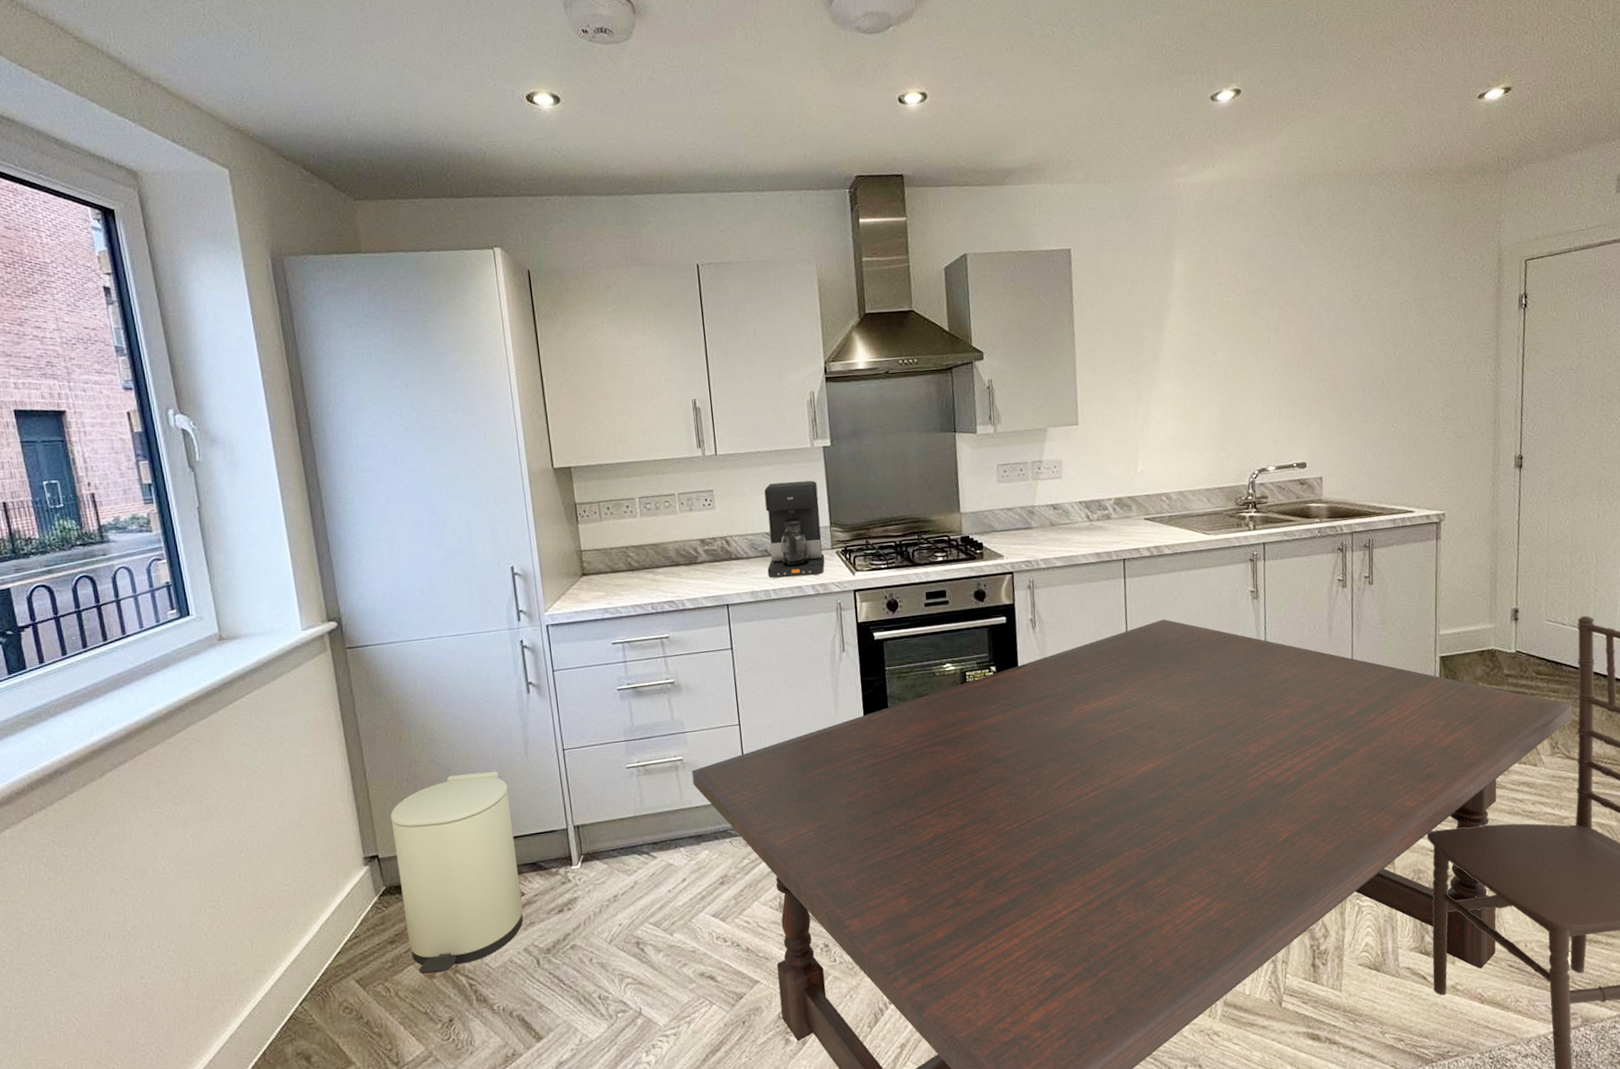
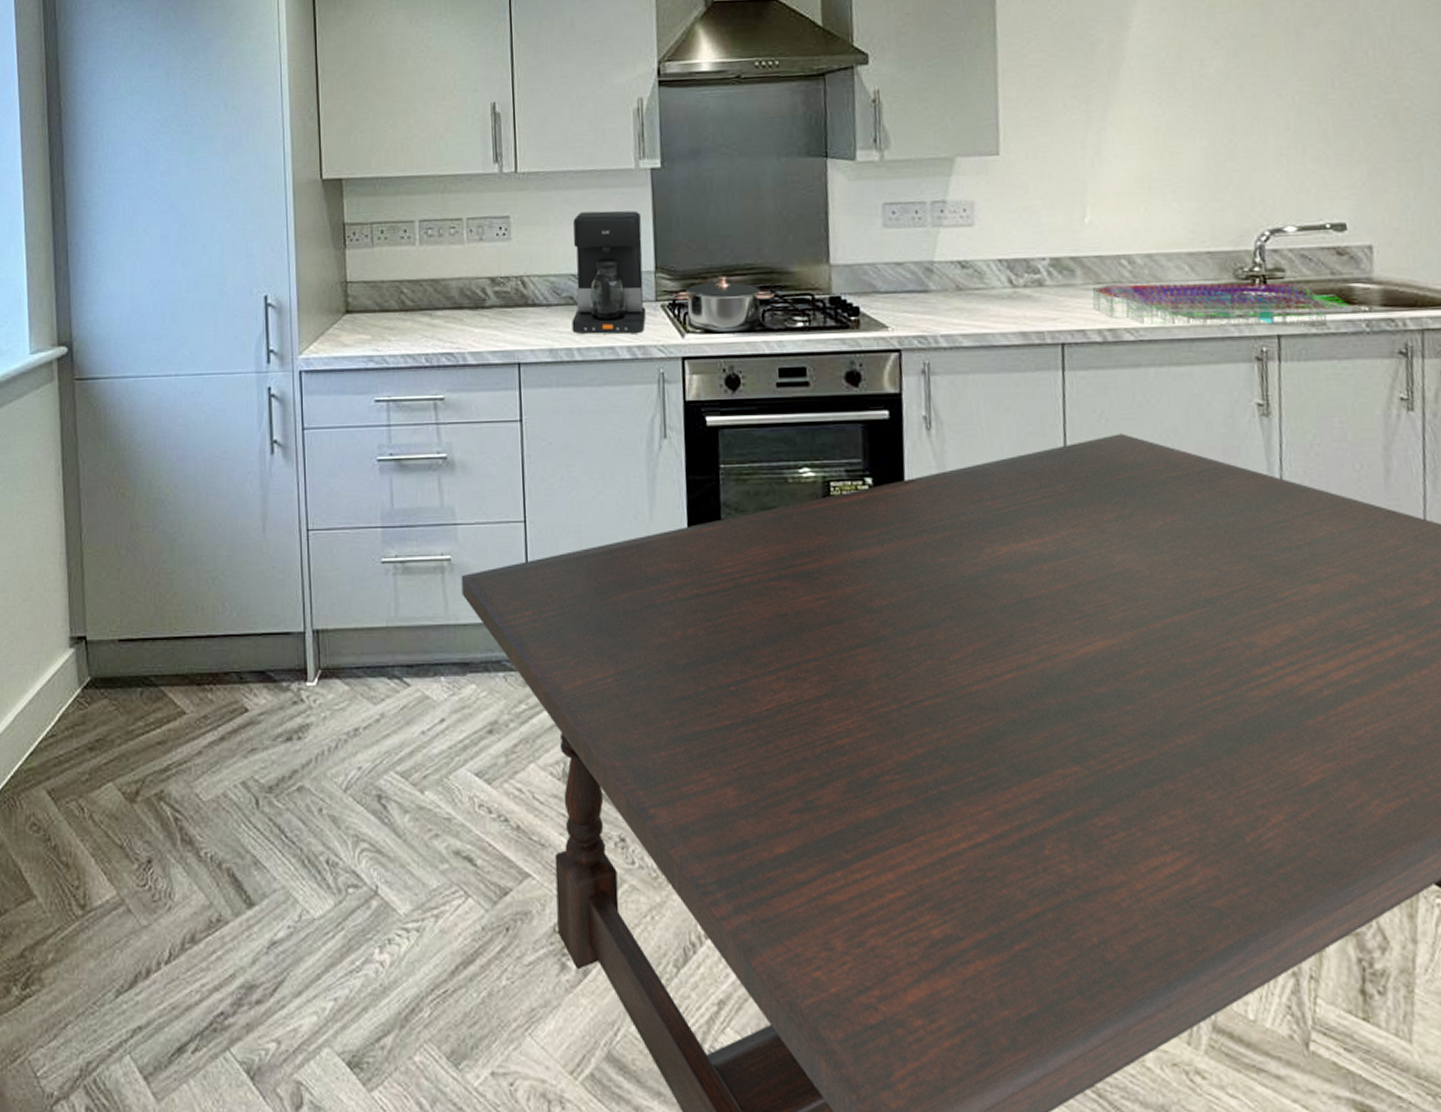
pedal bin: present [390,771,524,974] -> none [104,546,244,796]
cooking pot: none [844,526,921,570] -> present [672,276,774,334]
dish rack: none [1141,505,1309,542] -> present [1090,283,1352,326]

